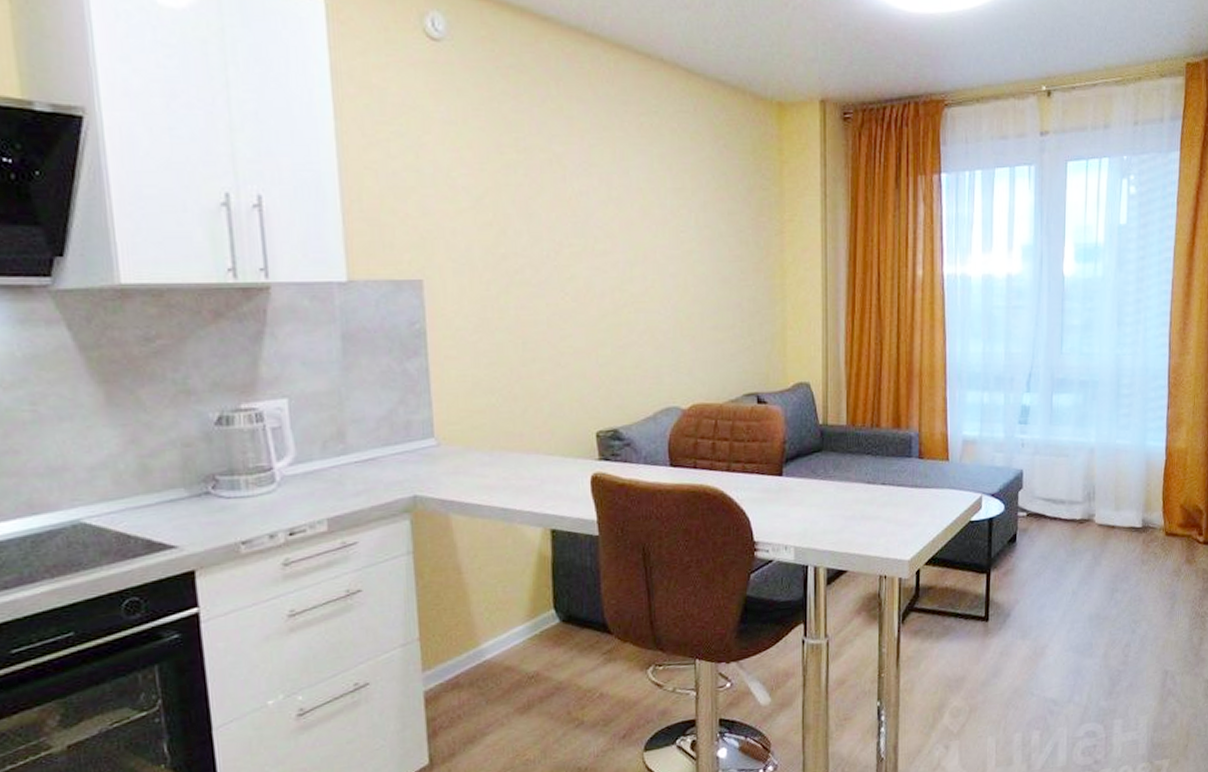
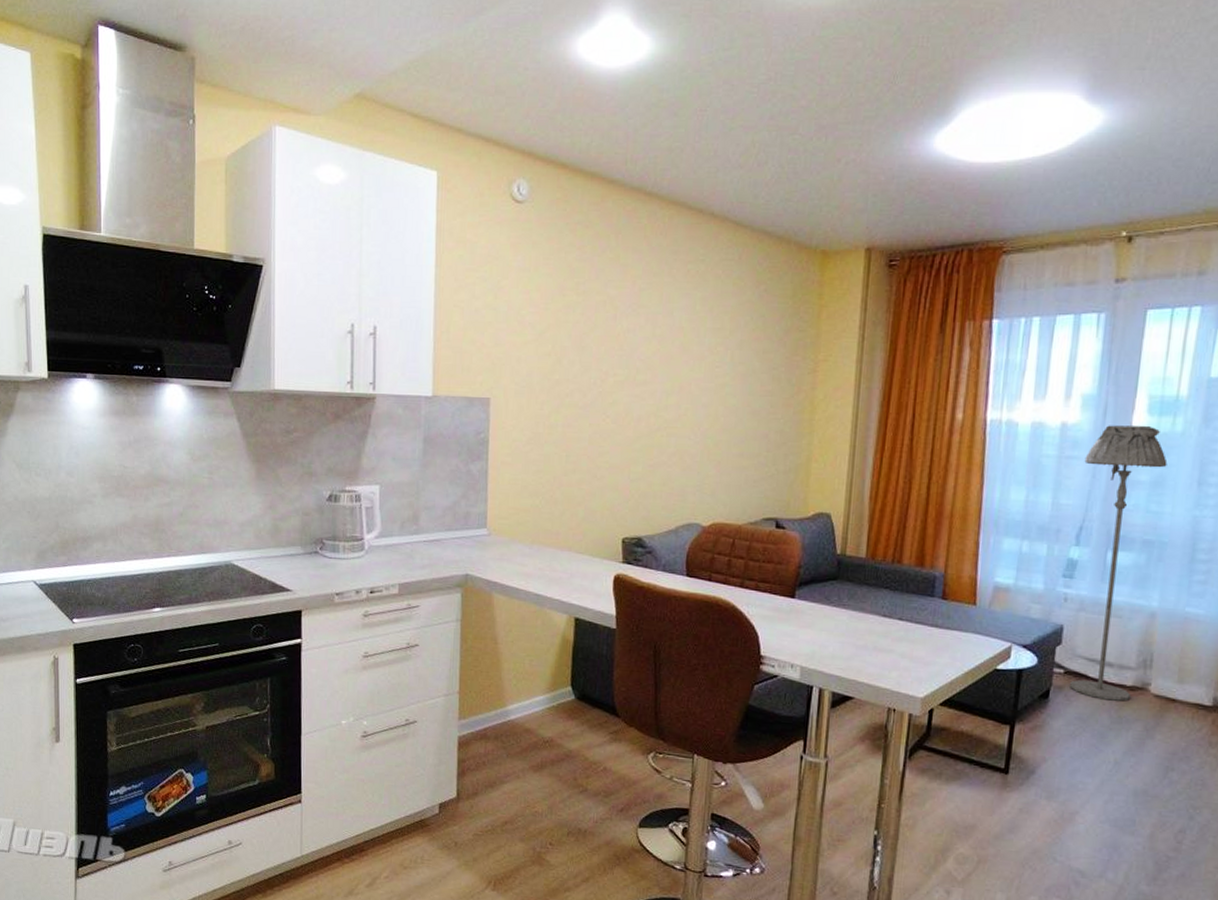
floor lamp: none [1028,272,1093,536] -> present [1070,425,1168,701]

